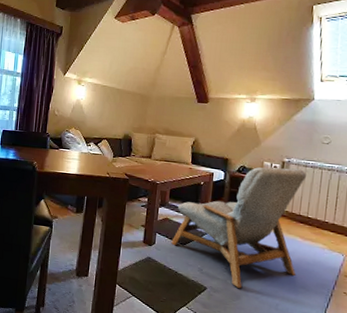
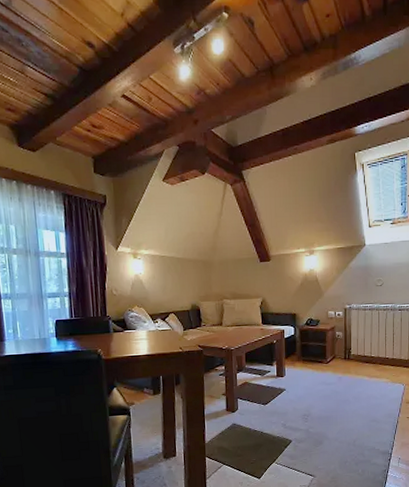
armchair: present [171,167,306,288] -> none [253,312,367,434]

